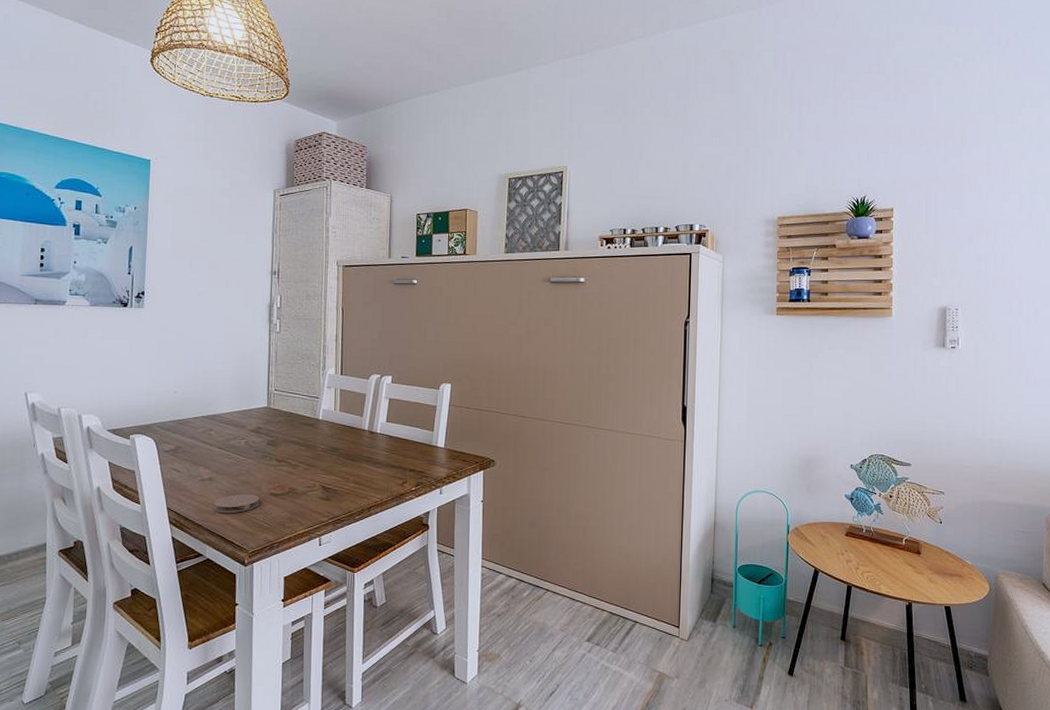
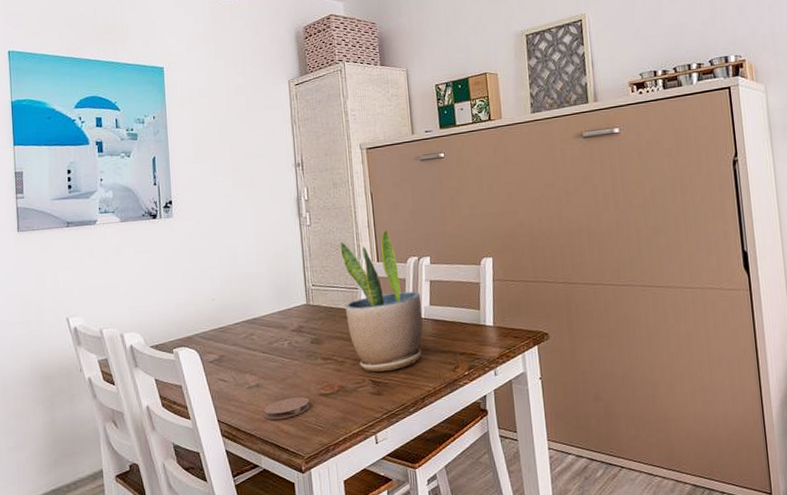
potted plant: none [305,345,379,478] -> present [340,229,423,372]

